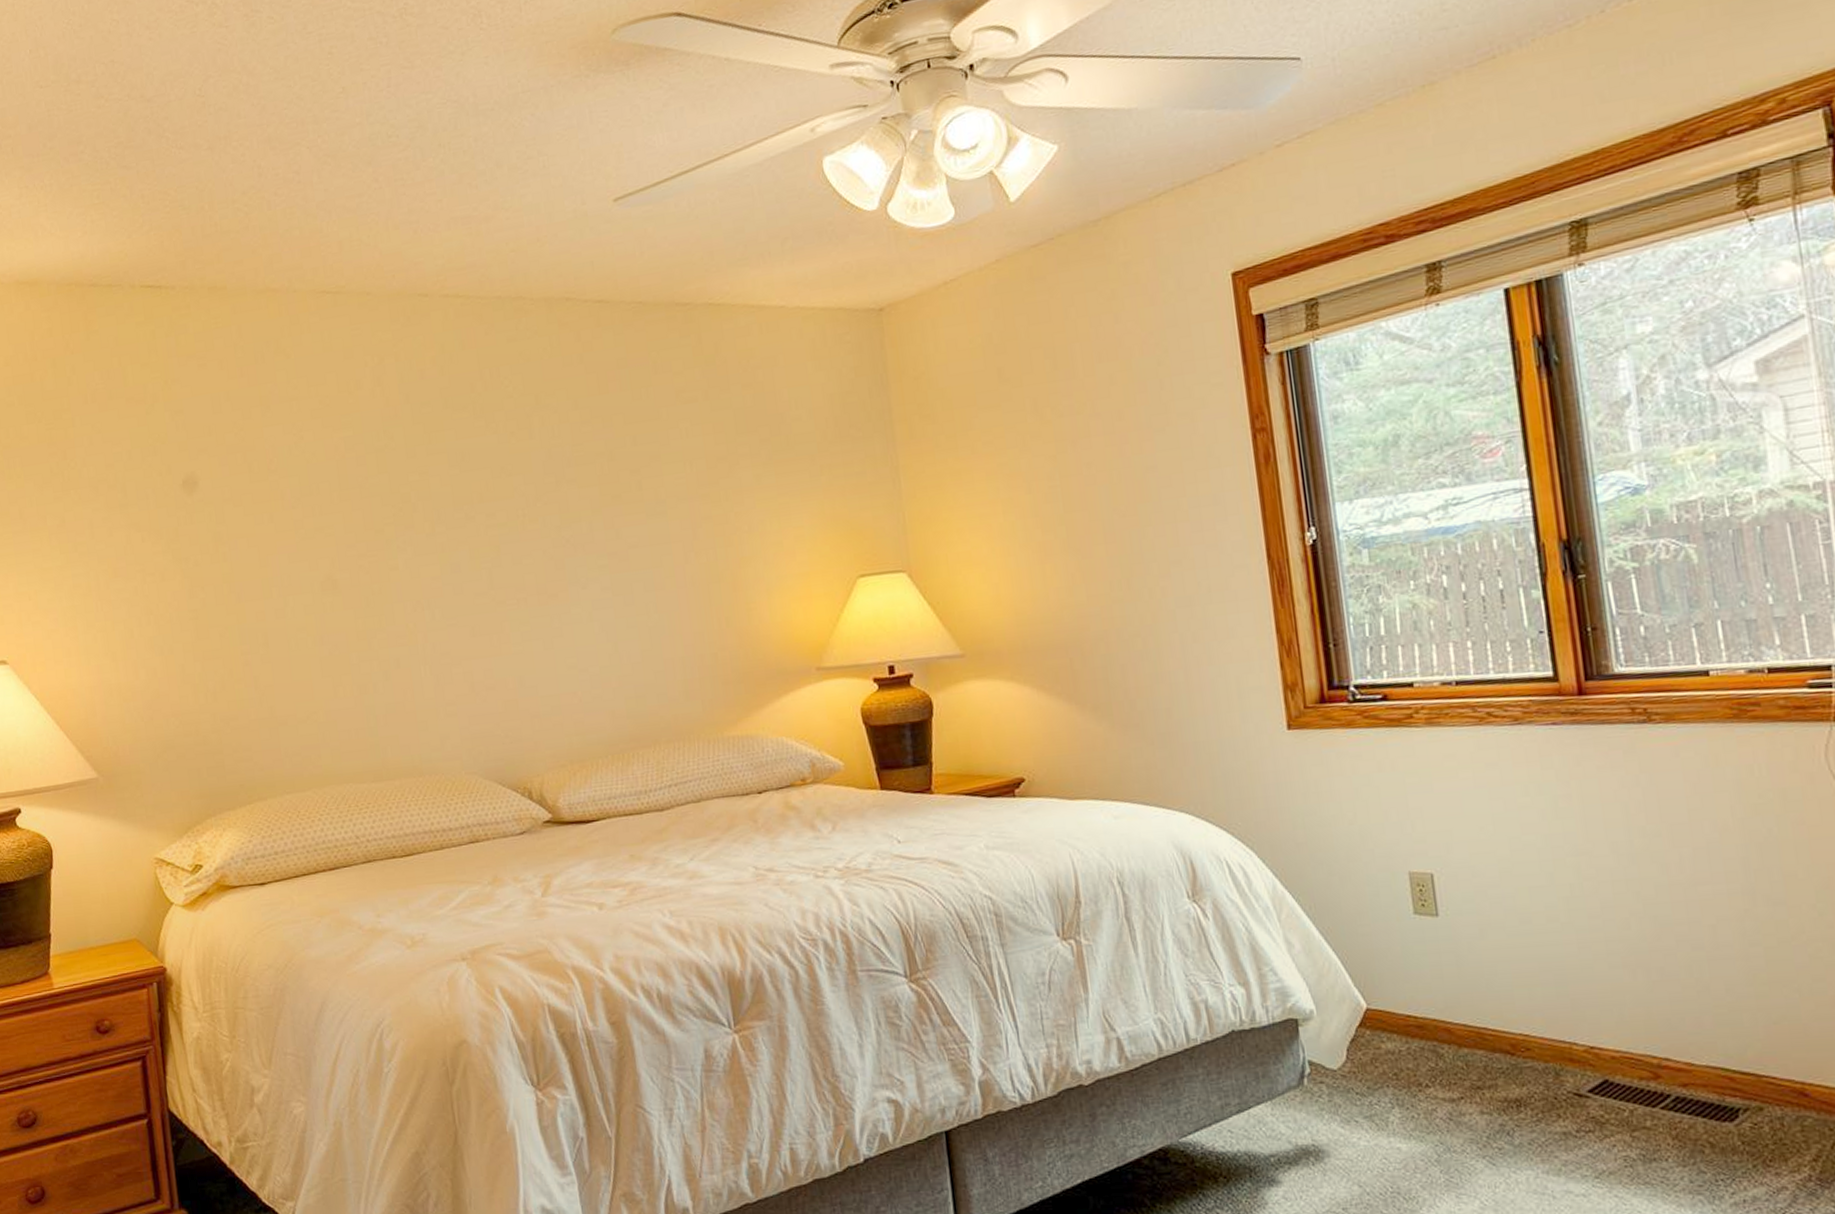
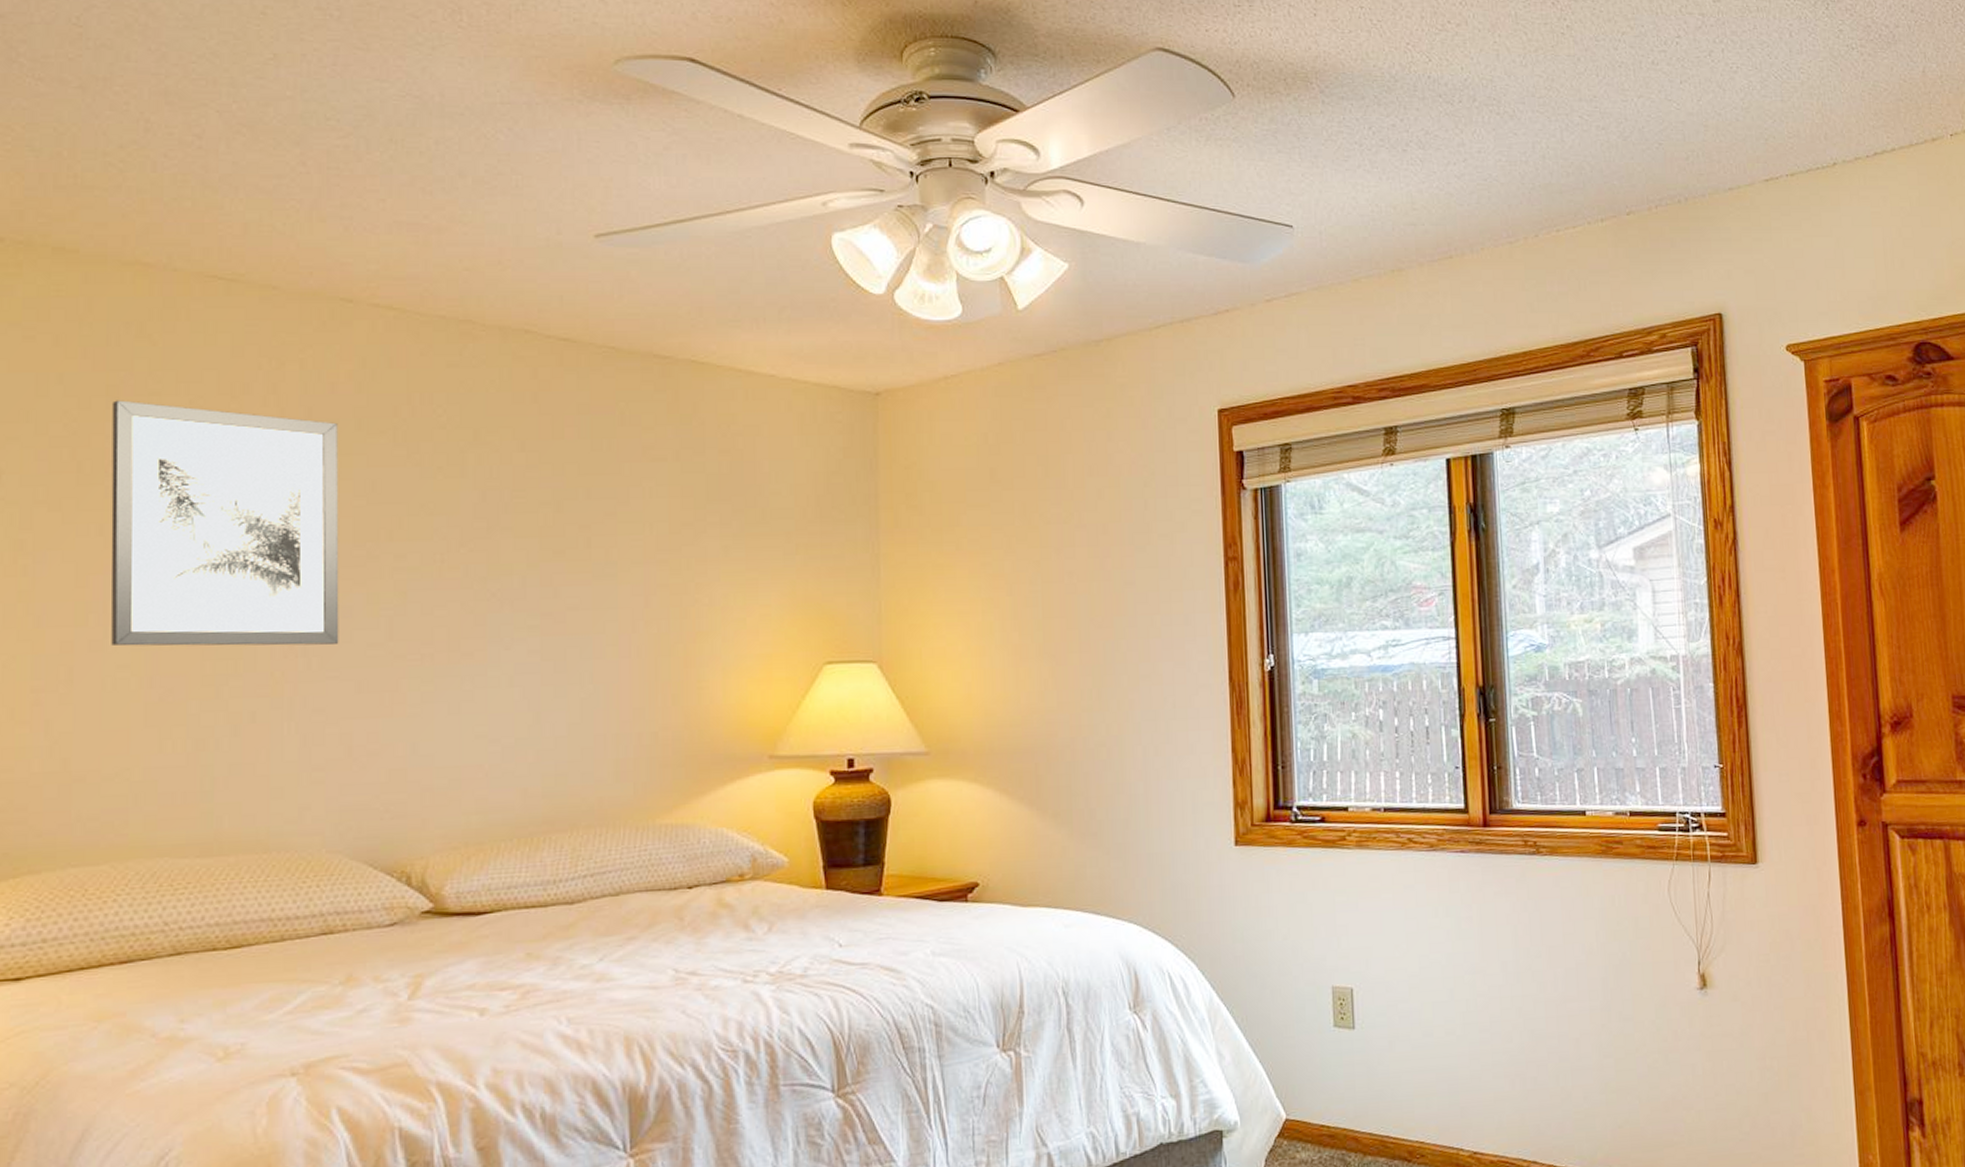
wall art: none [266,404,454,612] -> present [111,400,339,647]

